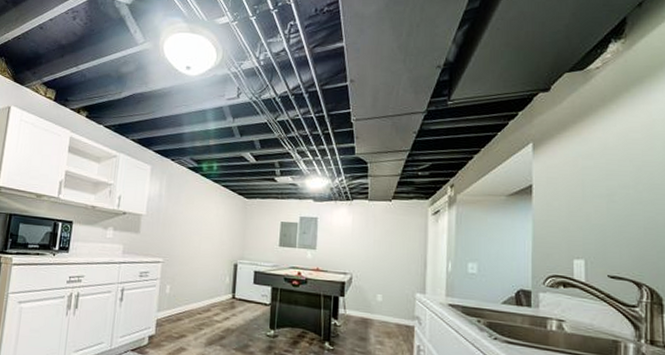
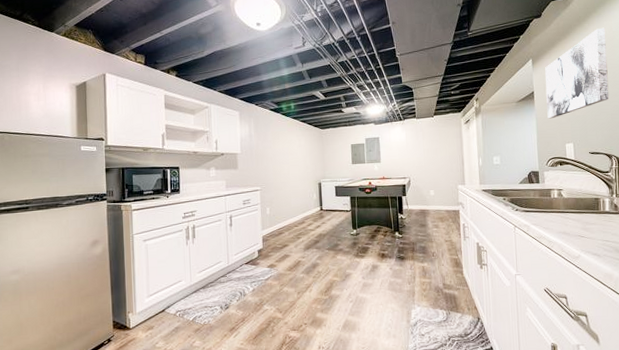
wall art: none [549,112,643,224] -> present [545,27,610,119]

